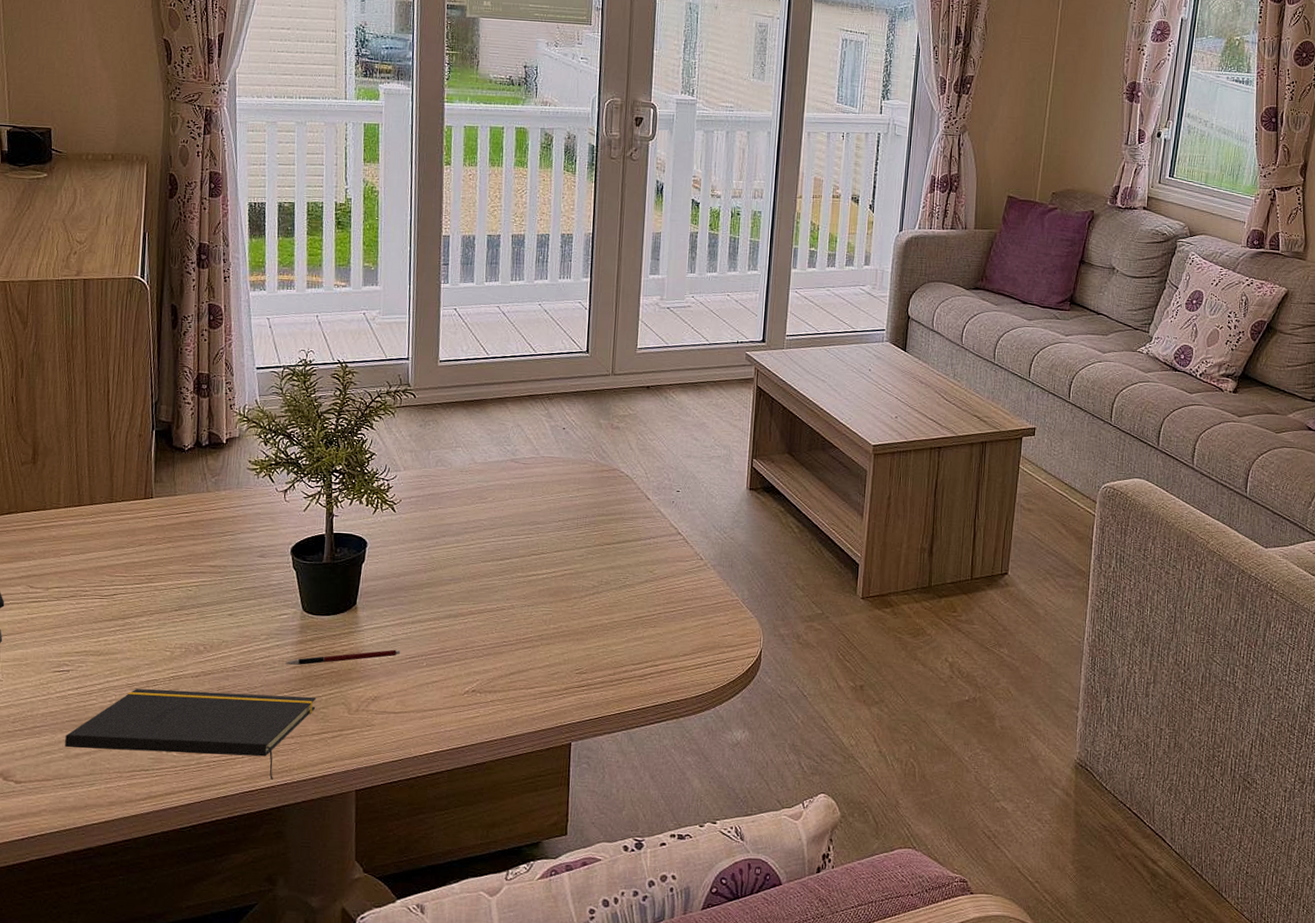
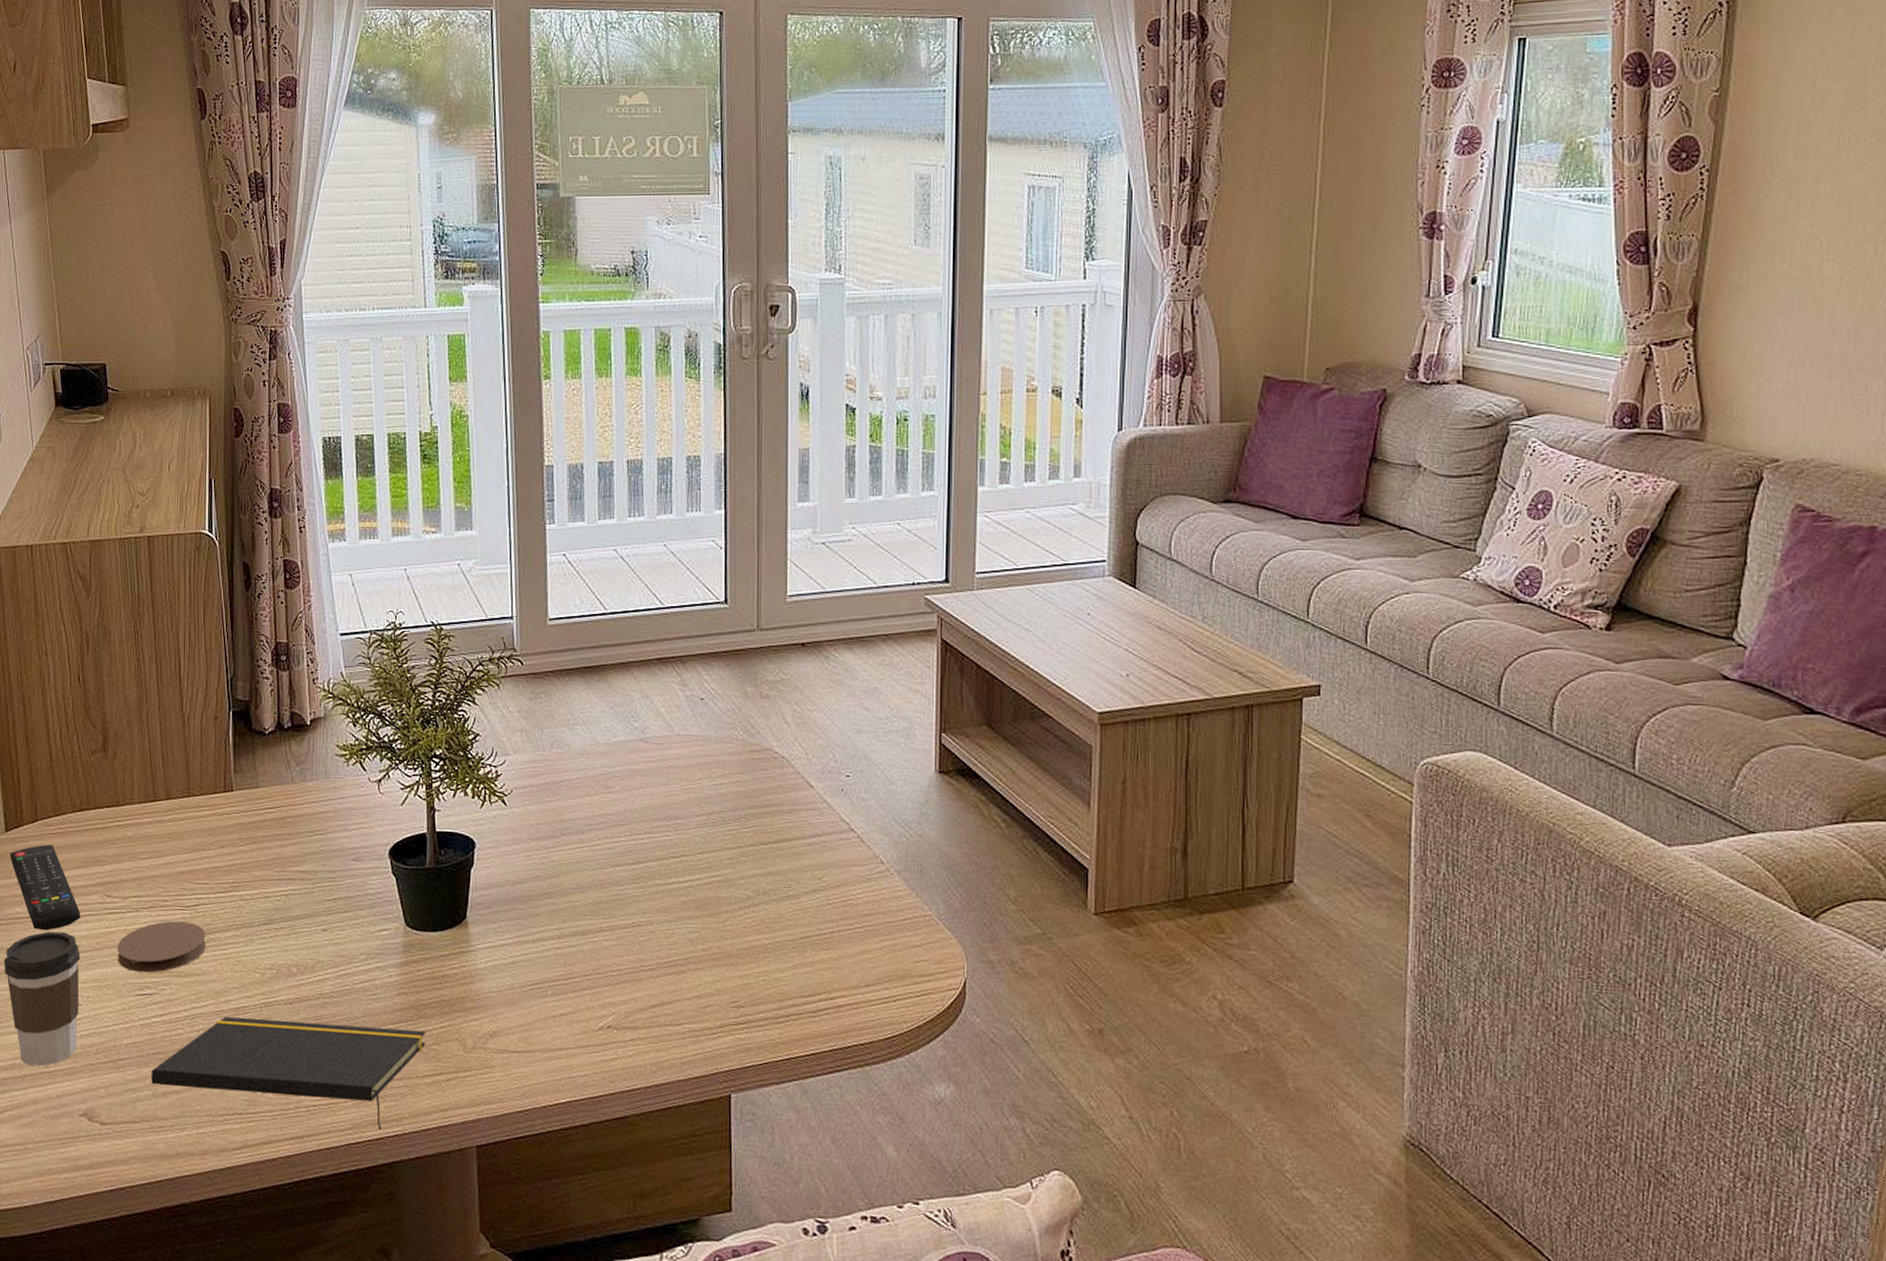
coaster: none [38,608,122,653] -> present [117,921,206,973]
pen: present [285,649,401,665] -> none [389,974,521,992]

